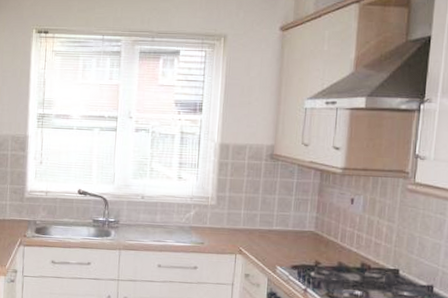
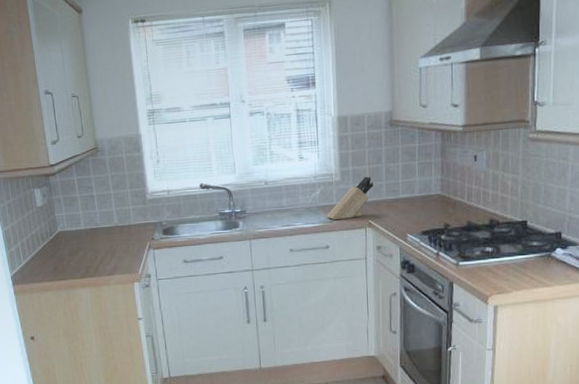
knife block: none [198,204,249,243] -> present [326,176,374,220]

